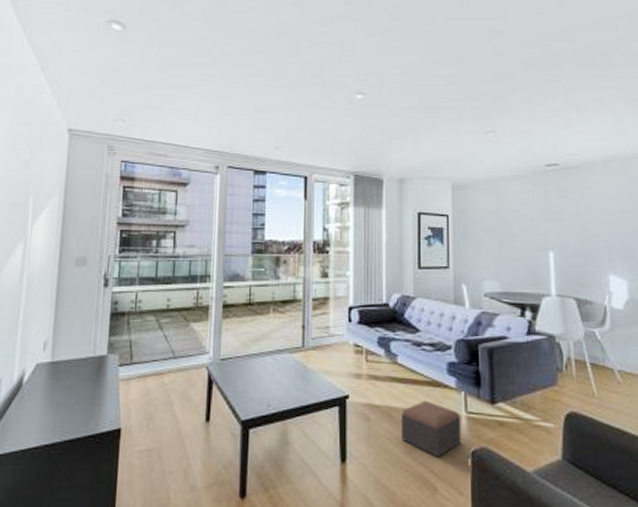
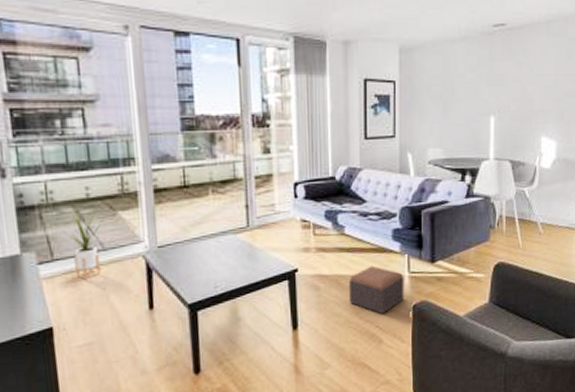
house plant: none [143,318,177,383] -> present [62,208,103,278]

